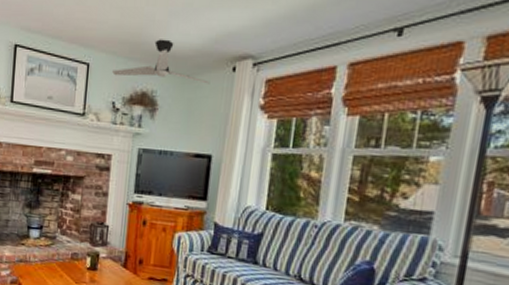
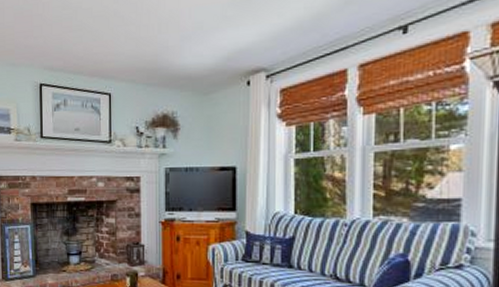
ceiling fan: present [112,39,210,84] -> none [133,62,227,103]

